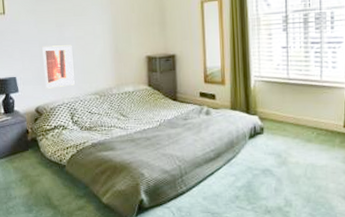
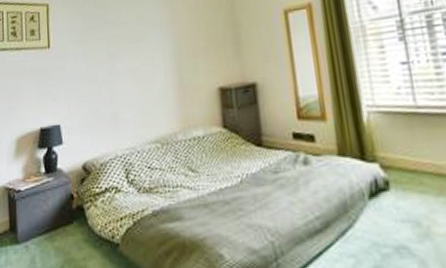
wall art: present [42,45,75,89] -> none [91,79,130,138]

